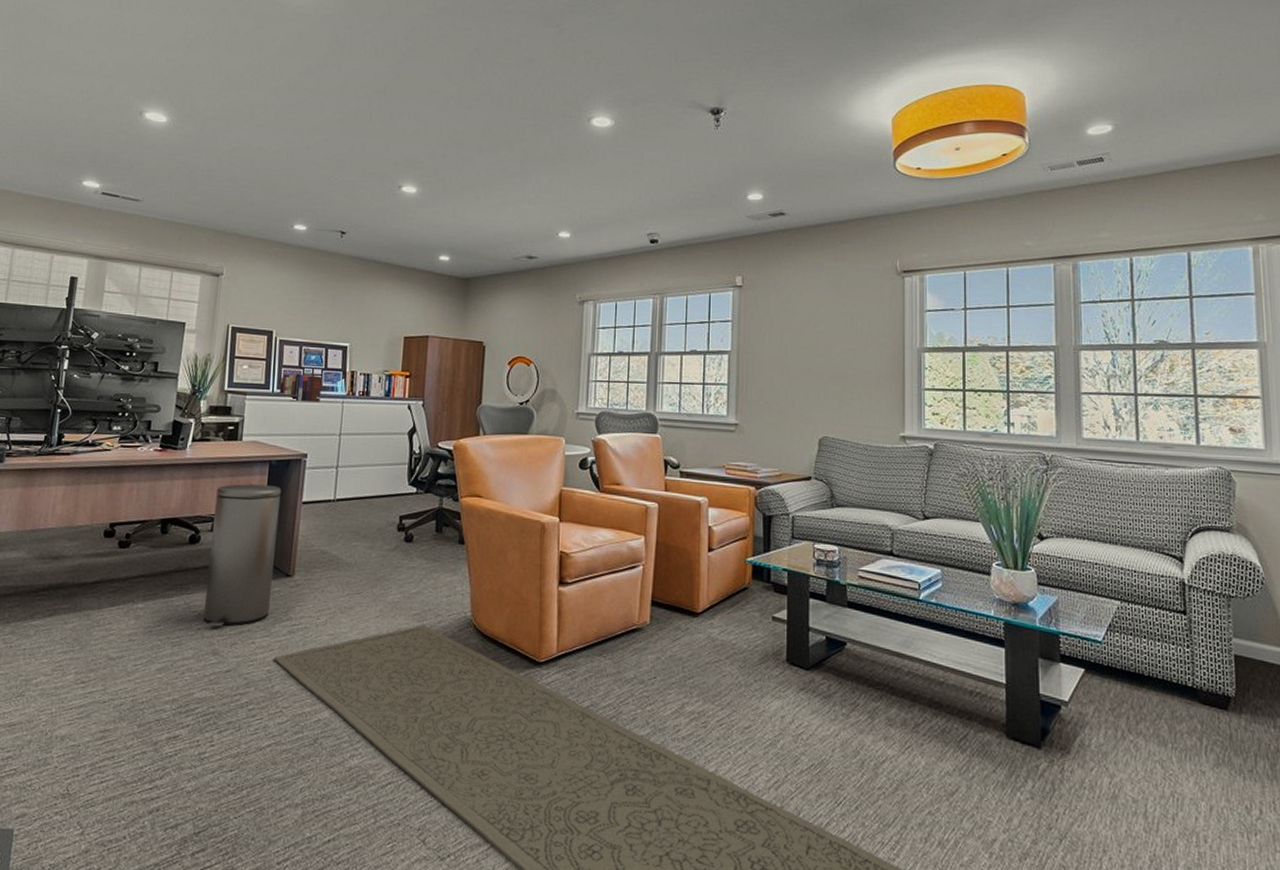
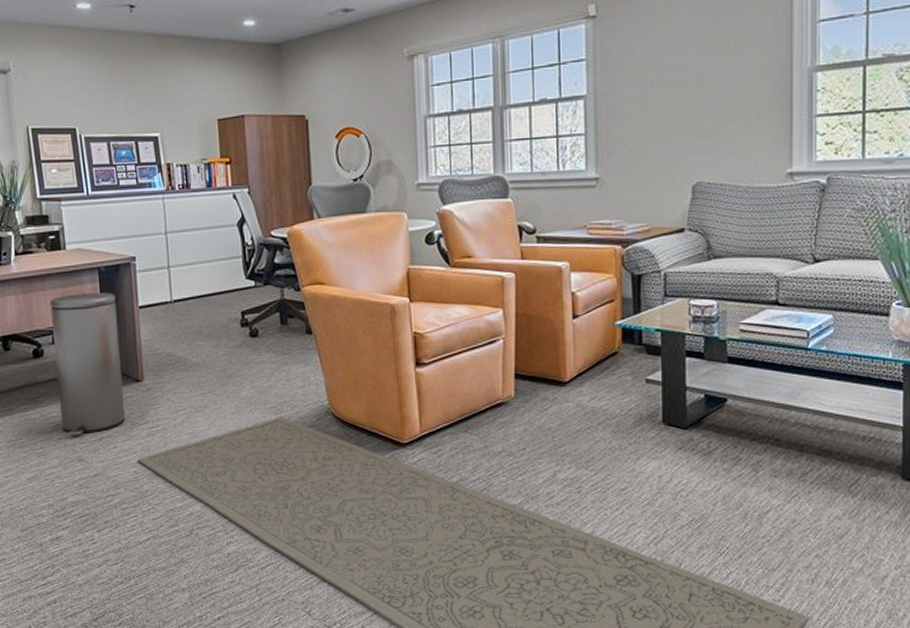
books: present [278,373,322,403] -> none [93,171,139,203]

